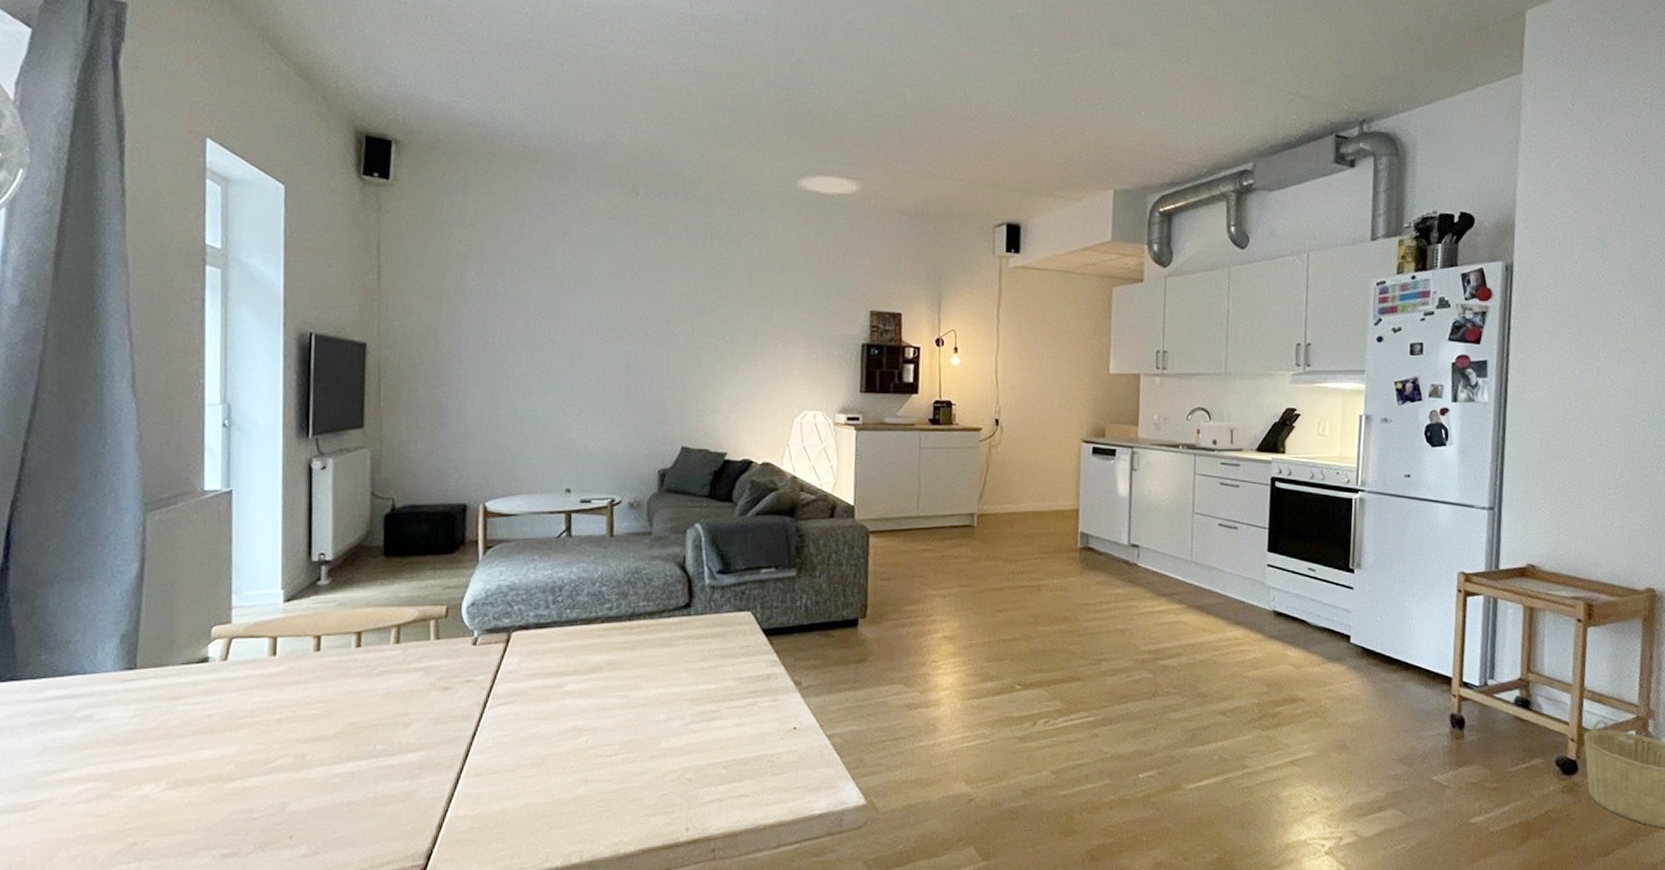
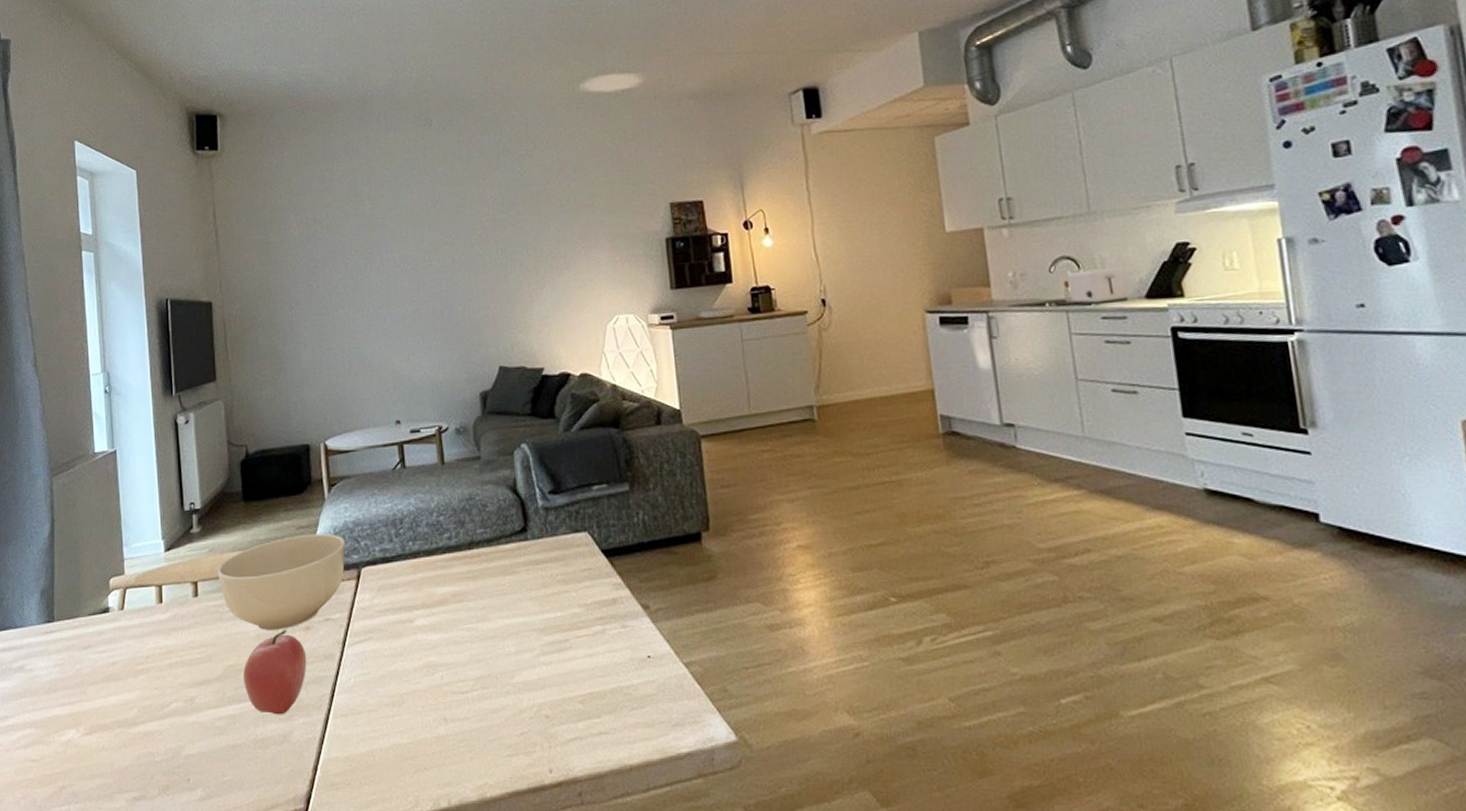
bowl: none [345,594,497,689] -> present [216,533,346,630]
fruit: none [366,689,442,774] -> present [243,630,307,715]

